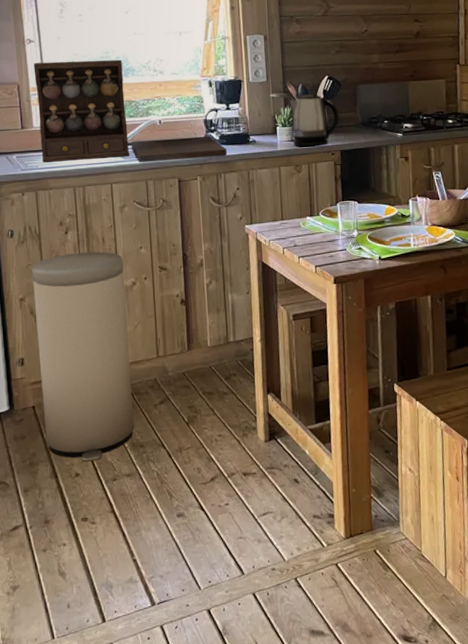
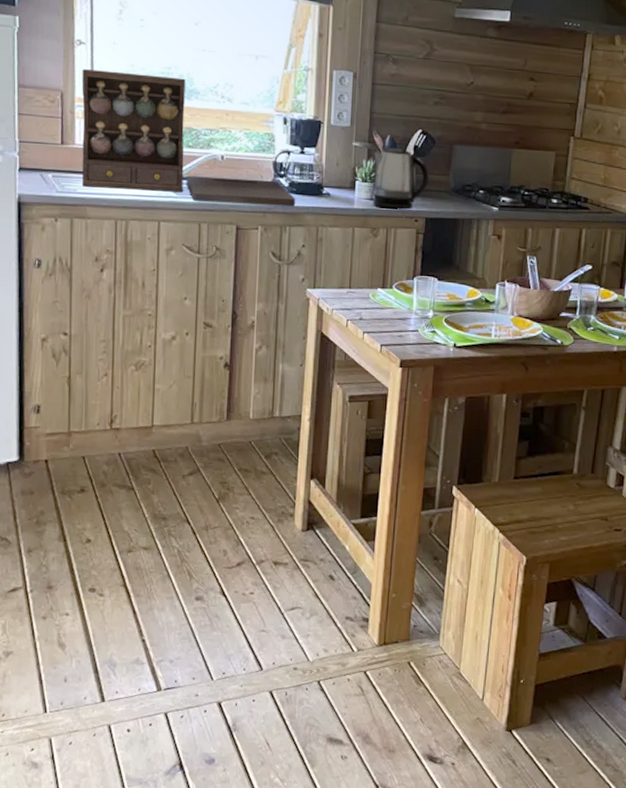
pedal bin: present [32,251,134,462] -> none [57,294,164,528]

